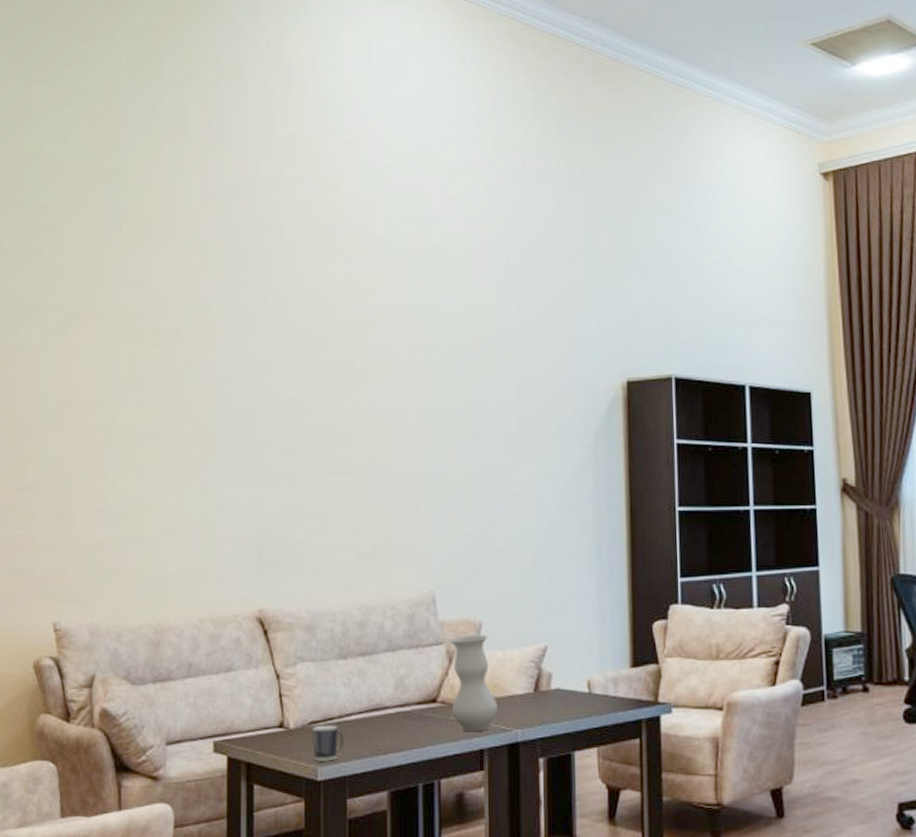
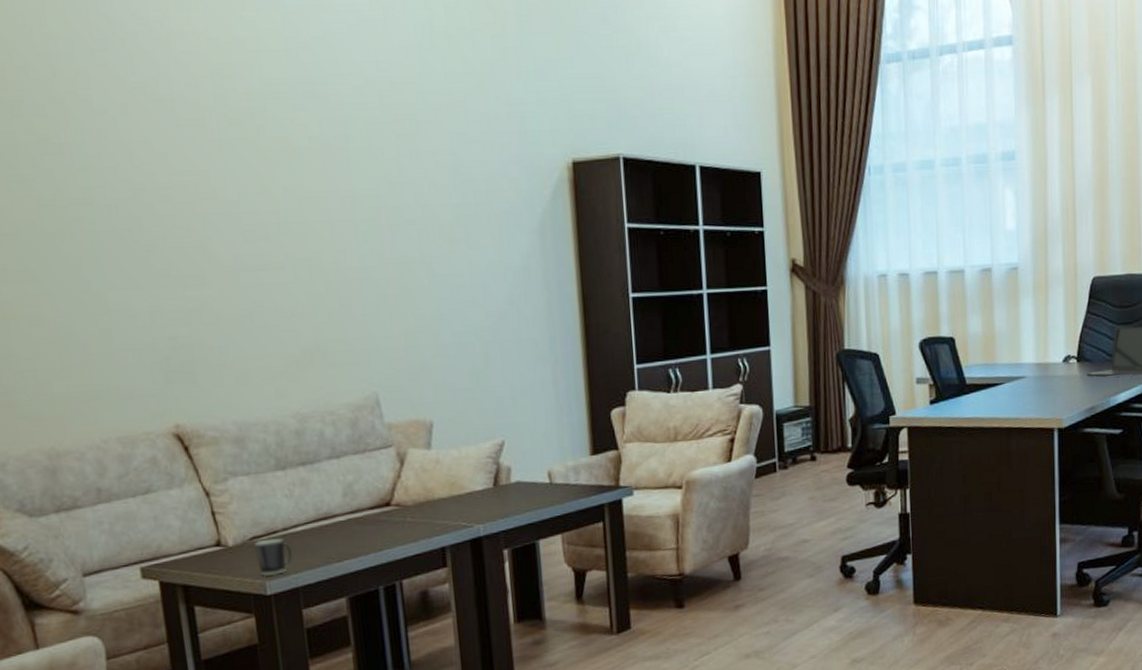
vase: present [449,634,498,732] -> none [398,434,457,532]

